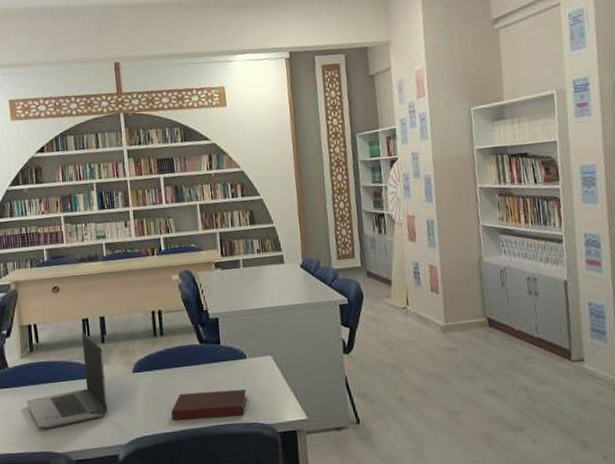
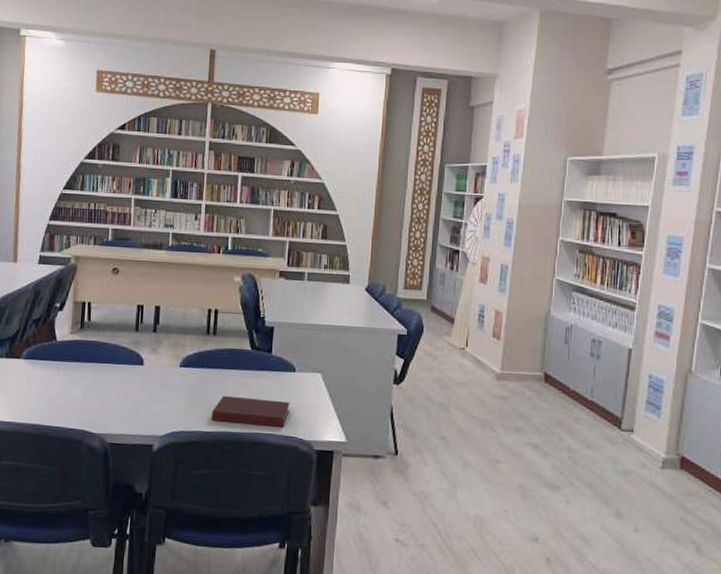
laptop computer: present [26,333,108,429] -> none [69,319,153,408]

